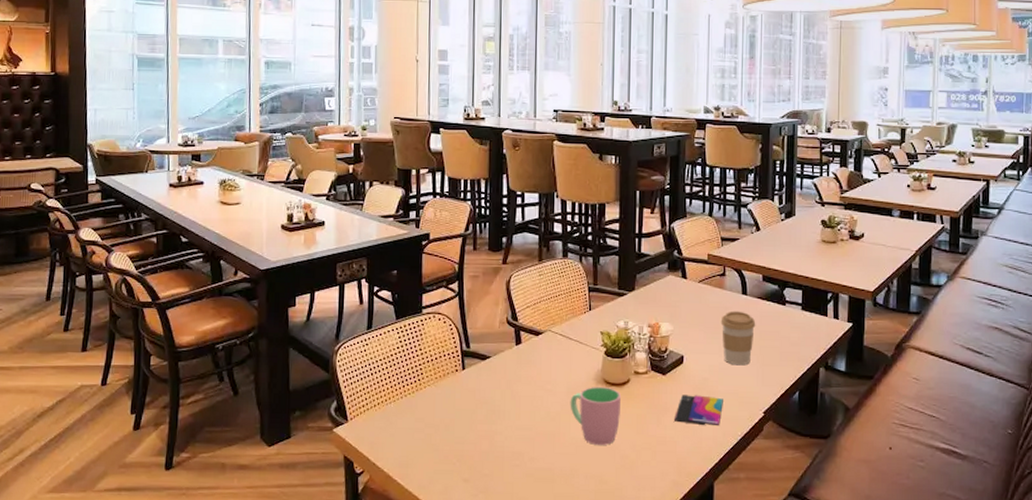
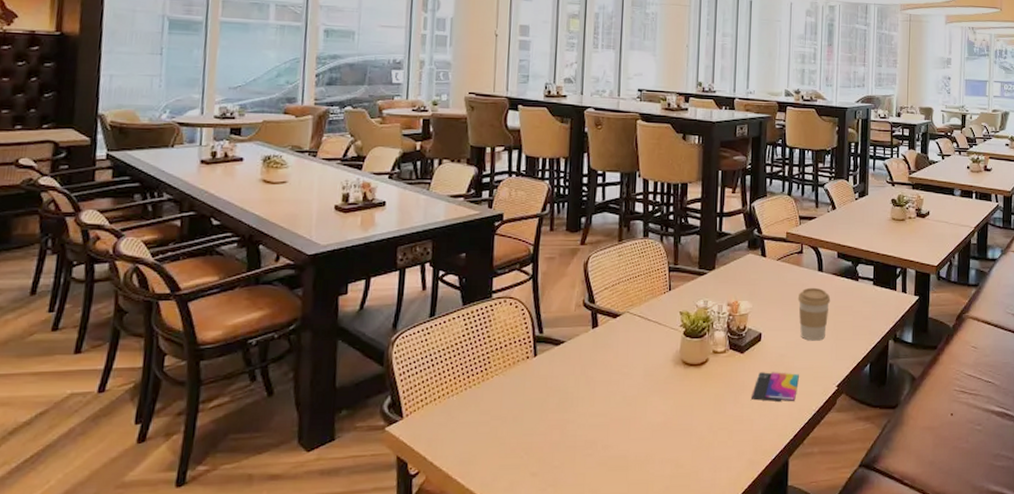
cup: present [570,386,621,445] -> none [647,367,699,428]

